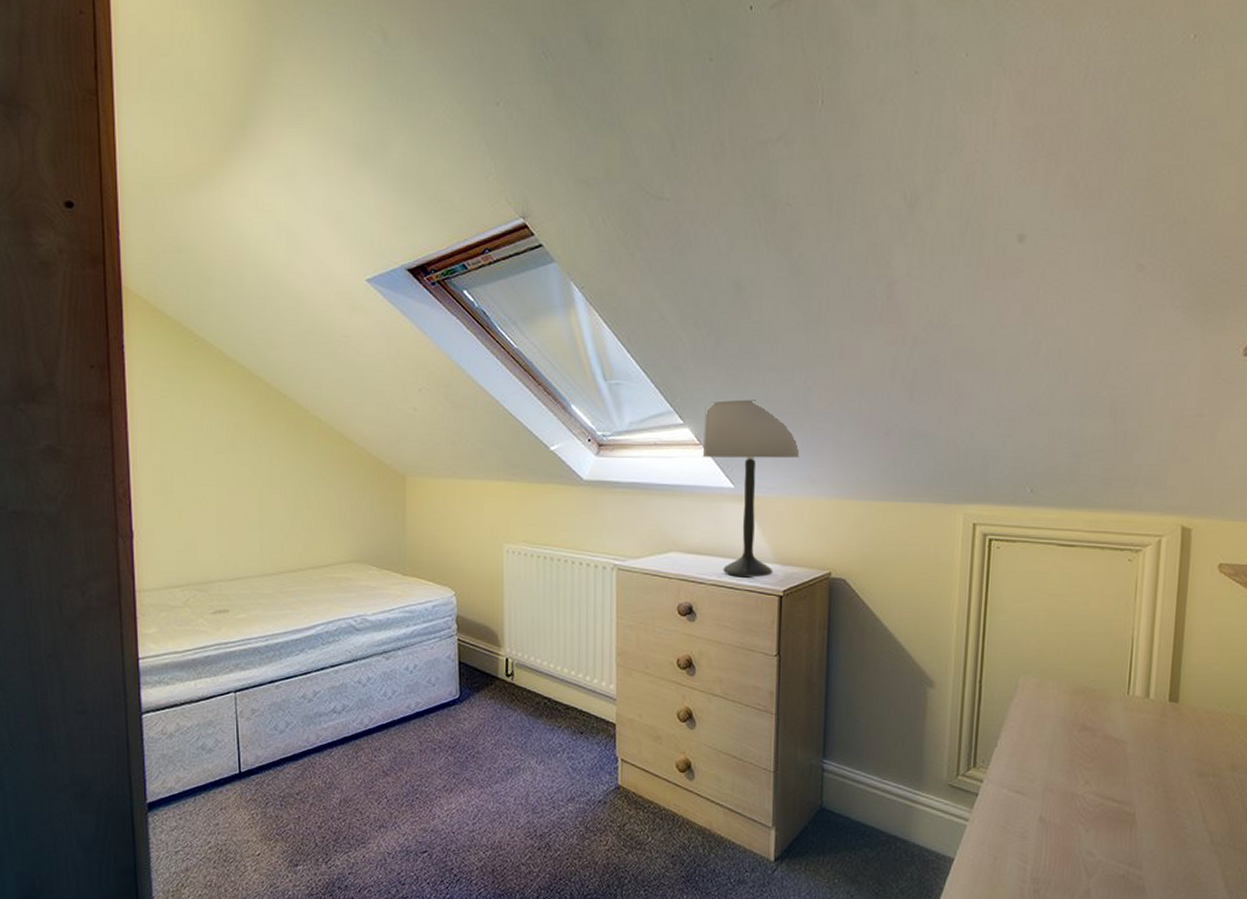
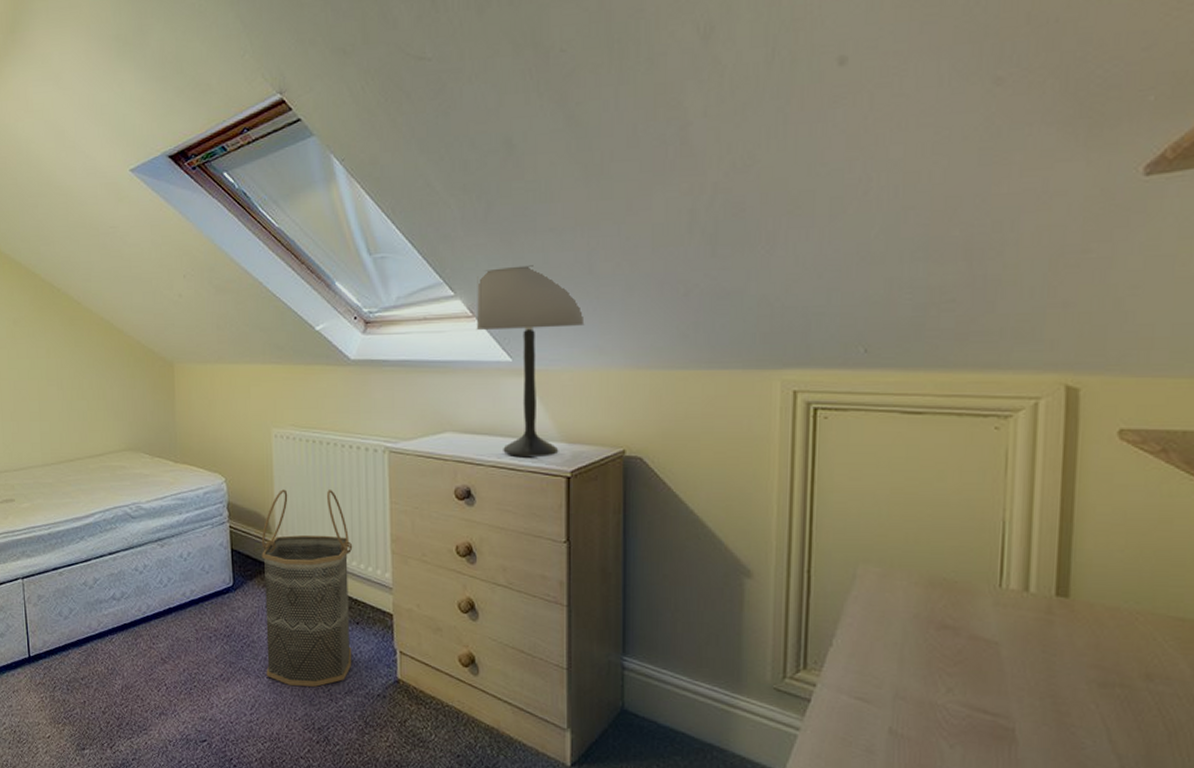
basket: none [489,603,580,795] -> present [261,488,353,687]

